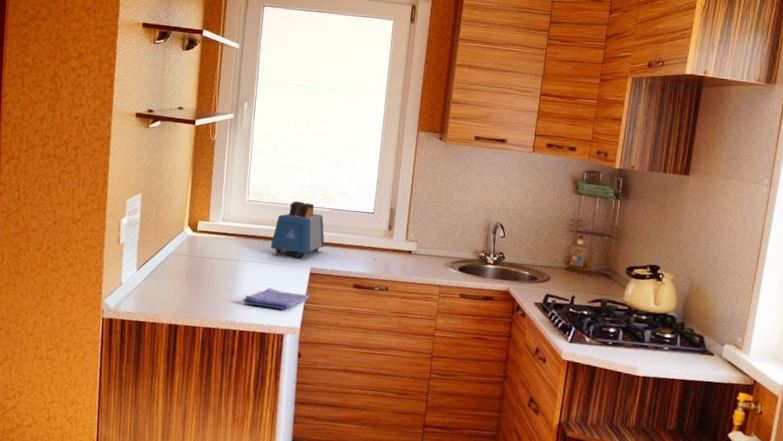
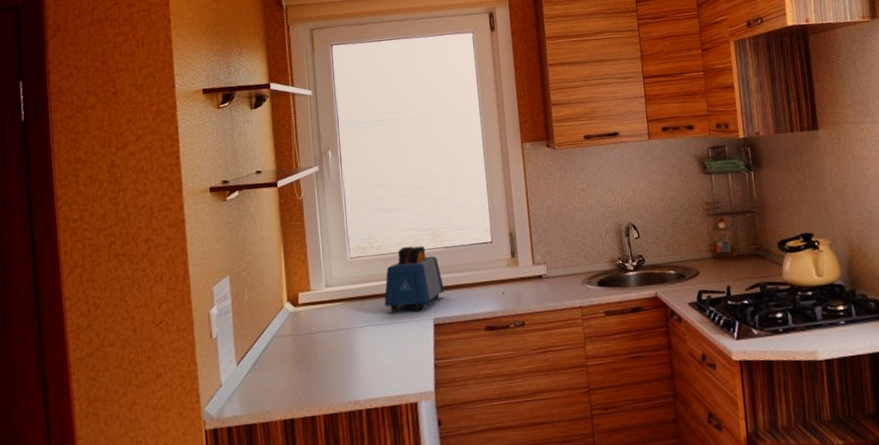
dish towel: present [243,287,310,310] -> none [364,350,439,377]

